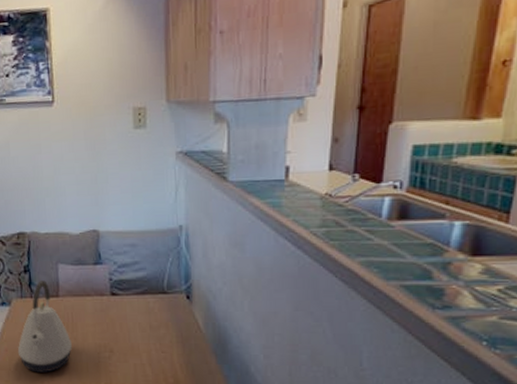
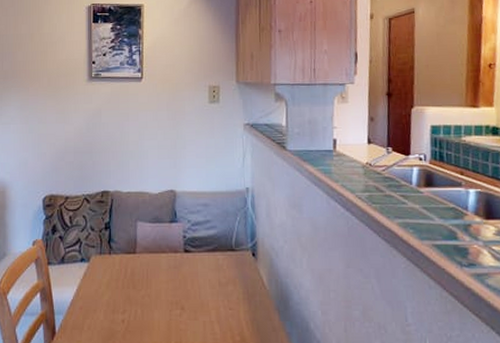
kettle: present [17,281,72,373] -> none [92,237,145,332]

